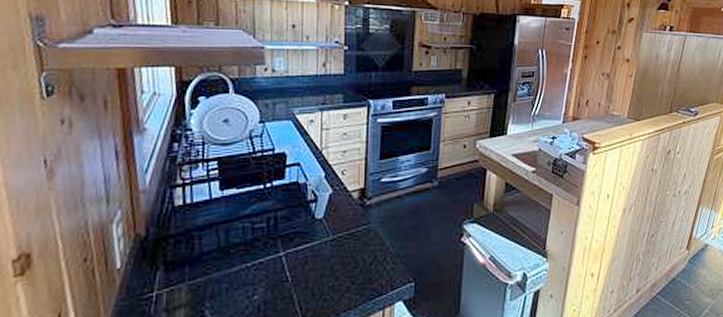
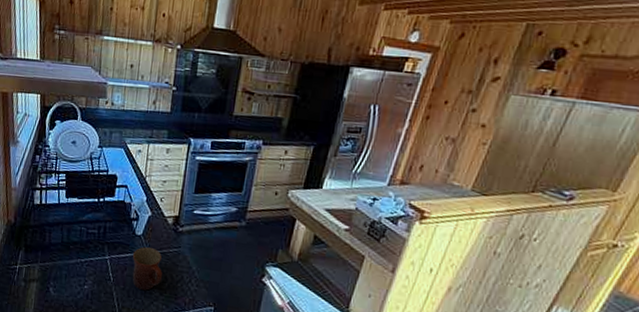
mug: none [313,231,353,283] -> present [132,247,163,291]

